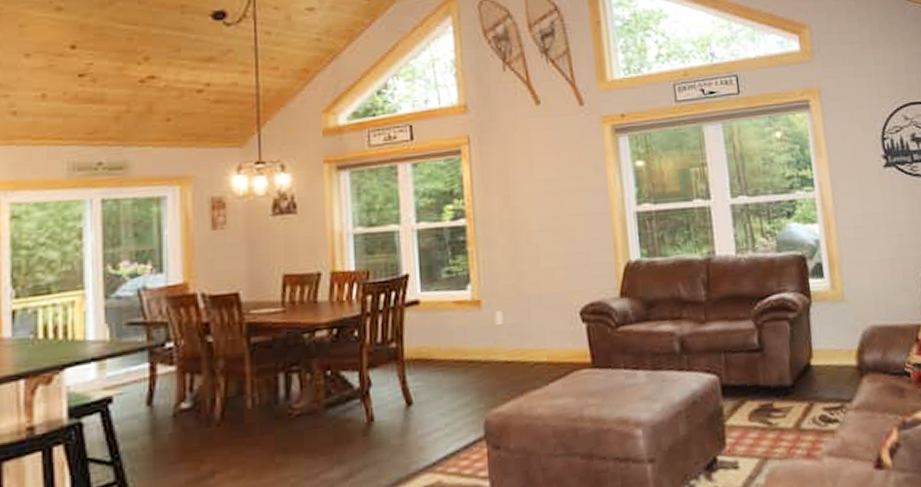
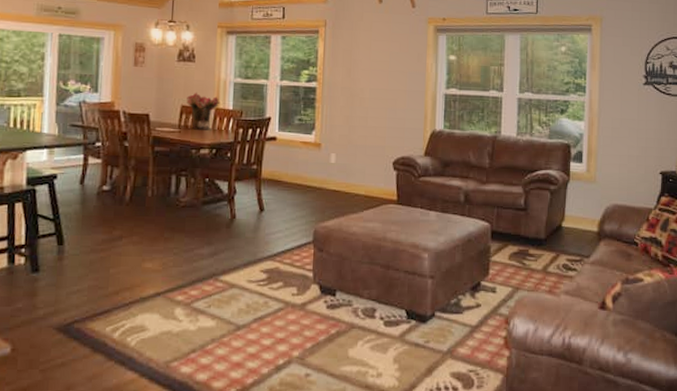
bouquet: none [290,253,337,306] -> present [186,92,220,130]

